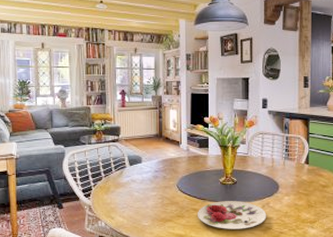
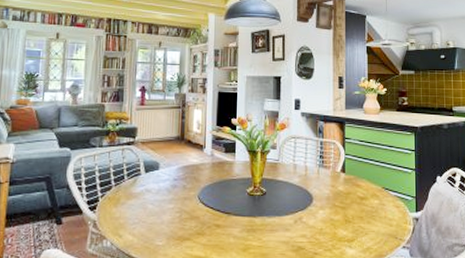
plate: present [198,201,267,229] -> none [221,215,299,250]

